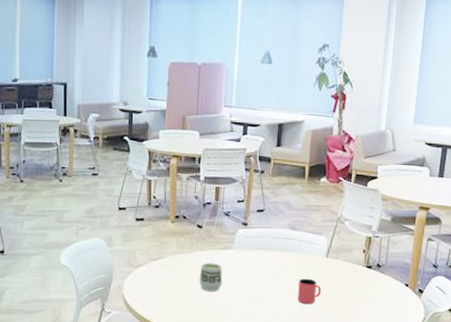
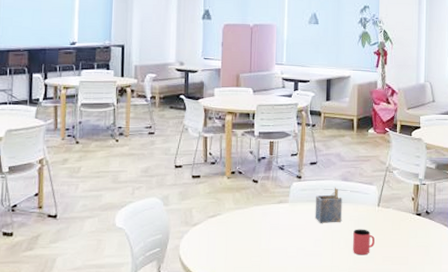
cup: present [199,263,223,292] -> none [256,218,279,247]
napkin holder: none [260,235,289,271] -> present [315,187,342,223]

